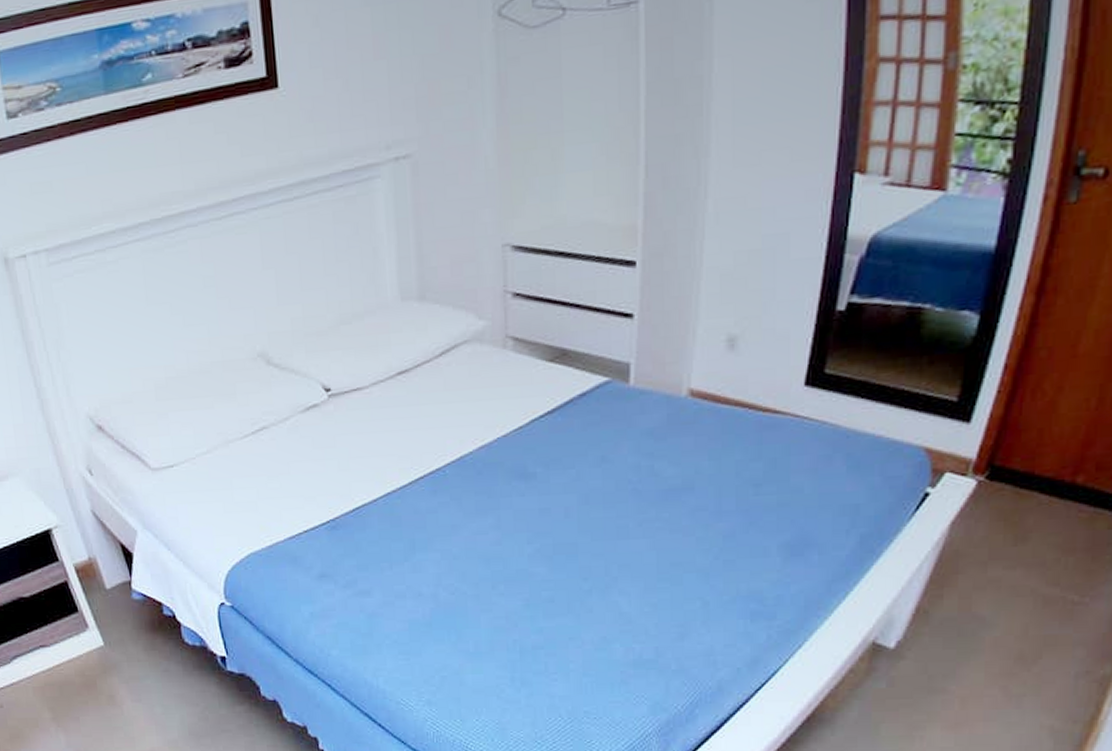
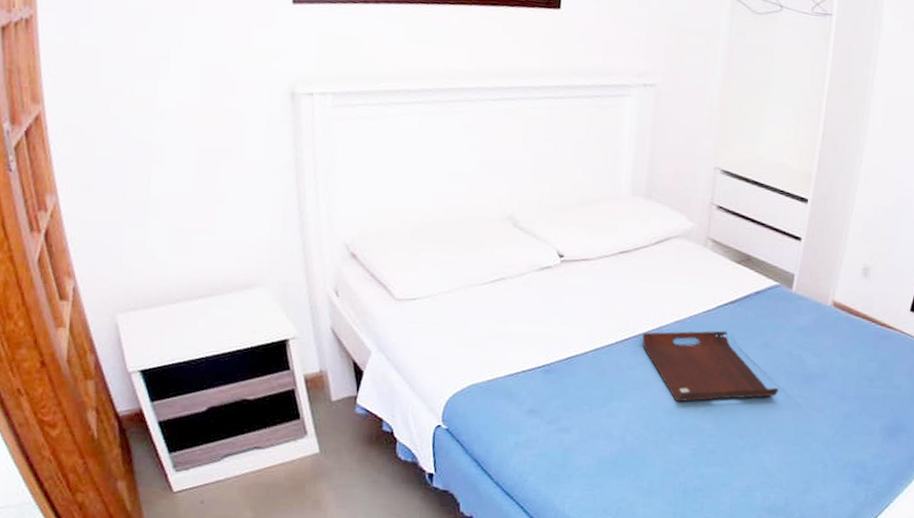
serving tray: none [440,449,627,545] -> present [642,331,778,402]

